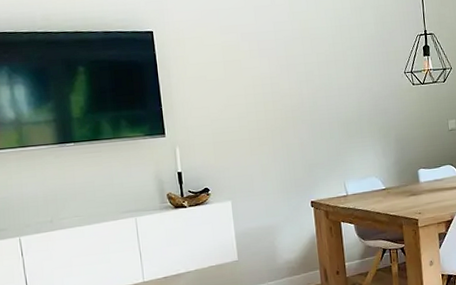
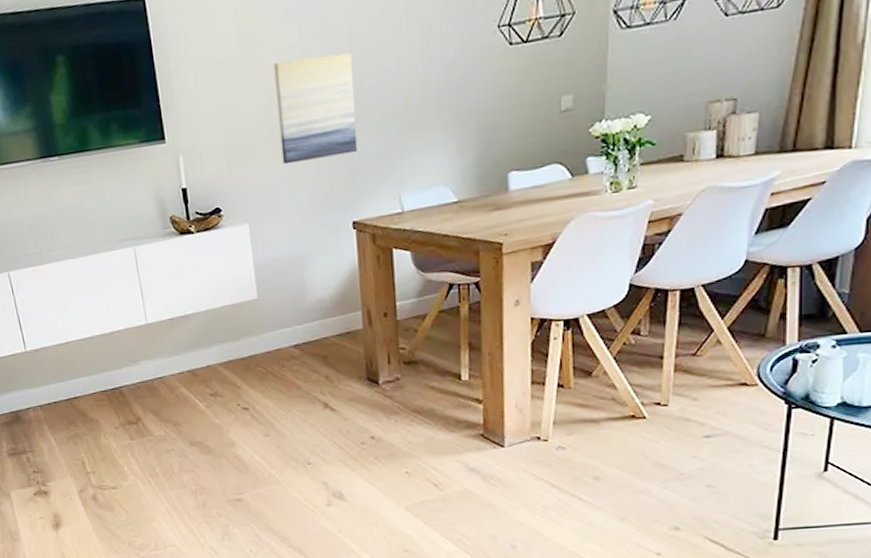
wall art: none [250,81,313,158] -> present [273,52,358,165]

